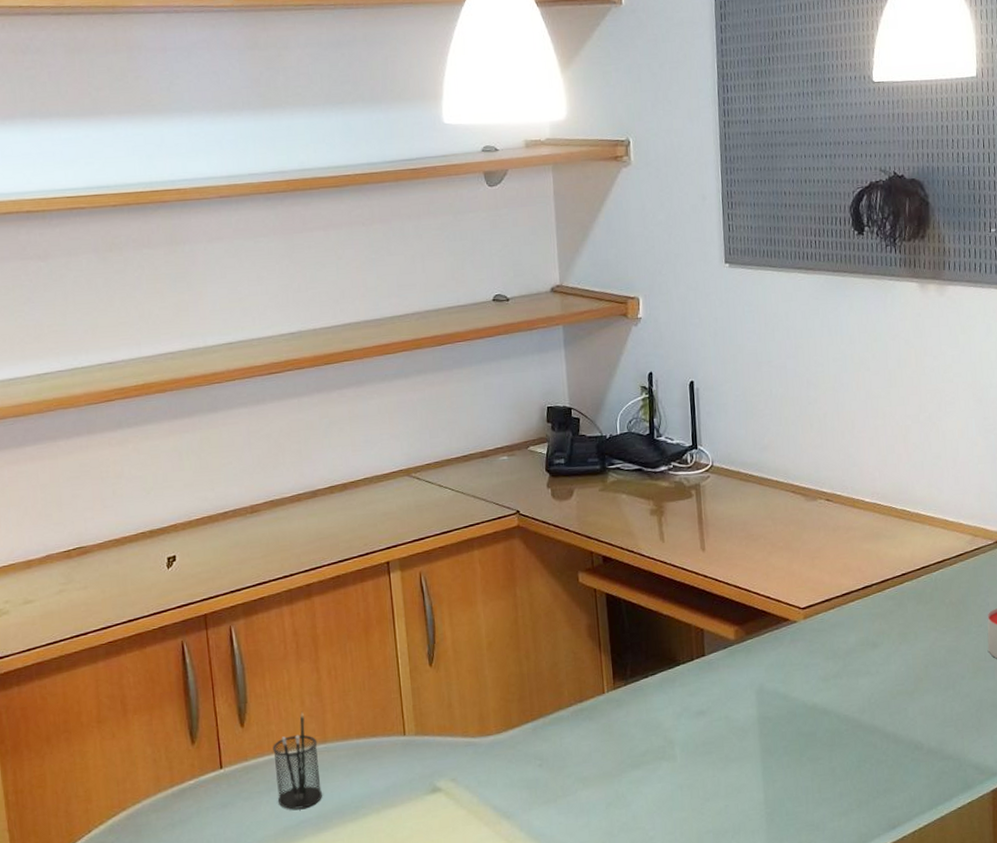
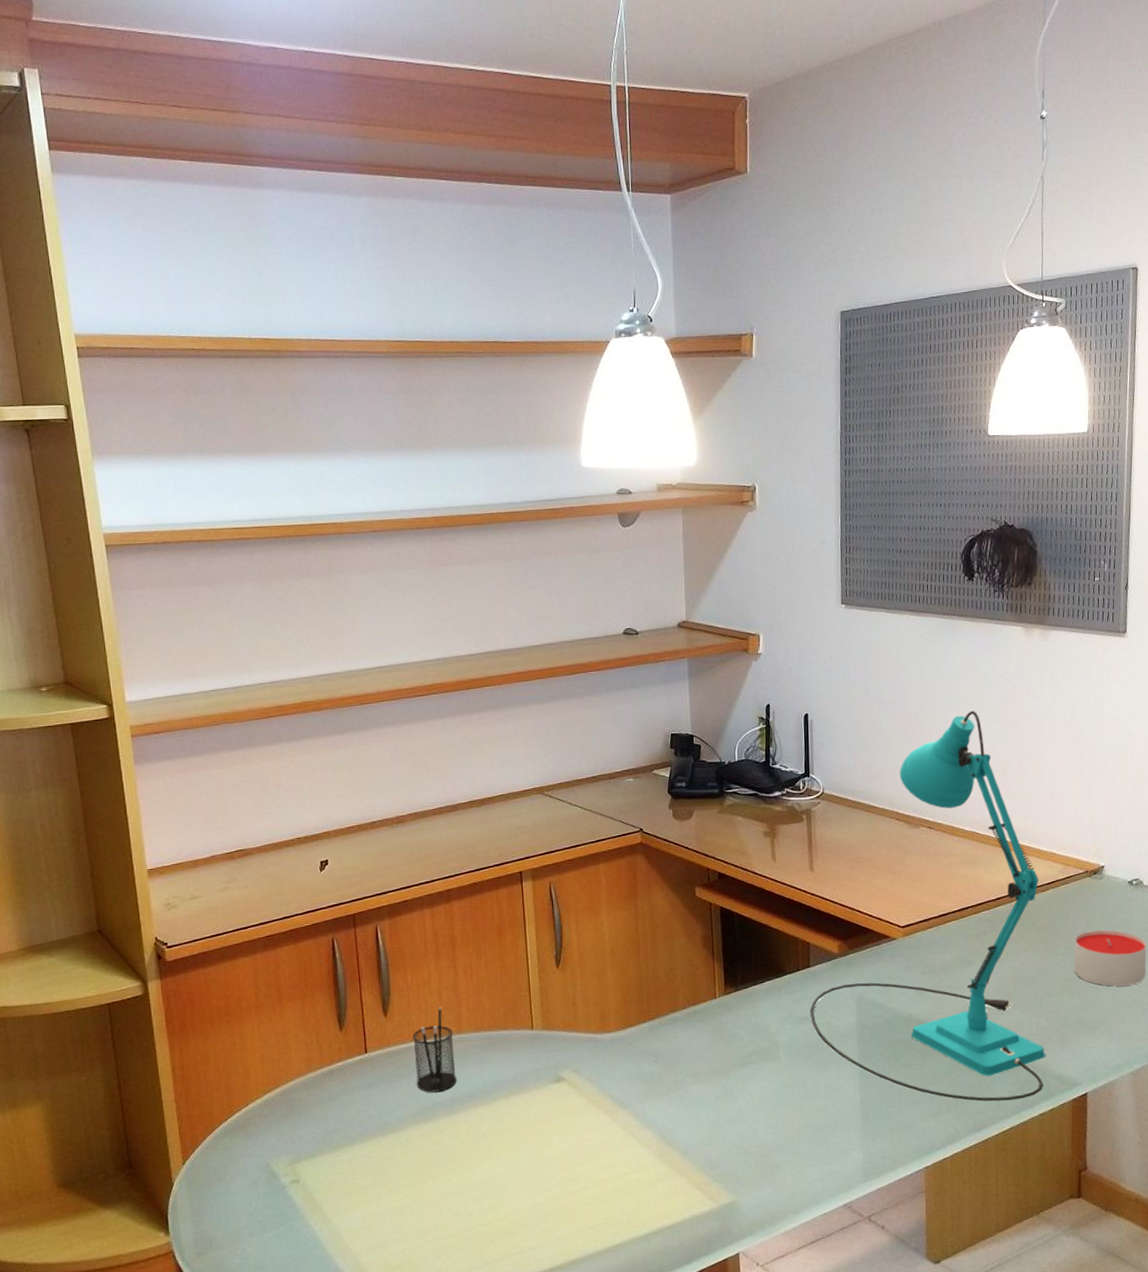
desk lamp: none [706,373,962,797] -> present [810,711,1046,1102]

